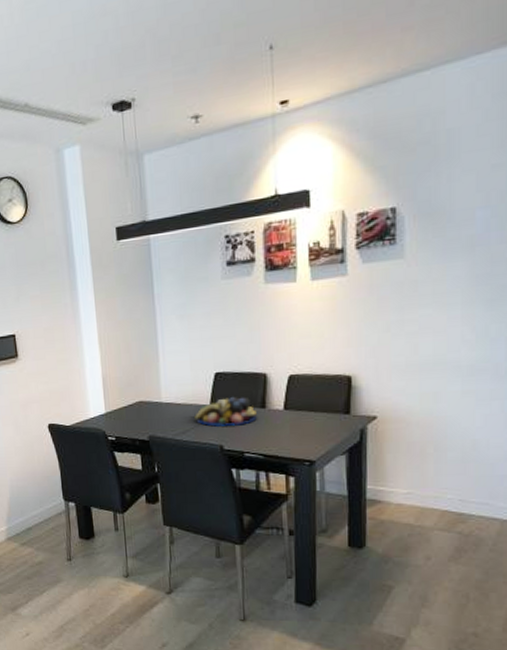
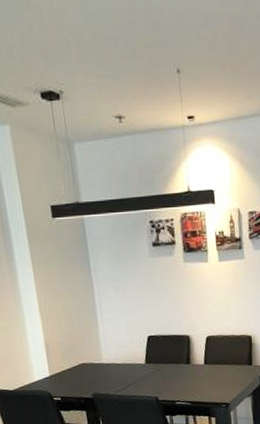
fruit bowl: present [195,396,257,427] -> none [133,355,184,382]

